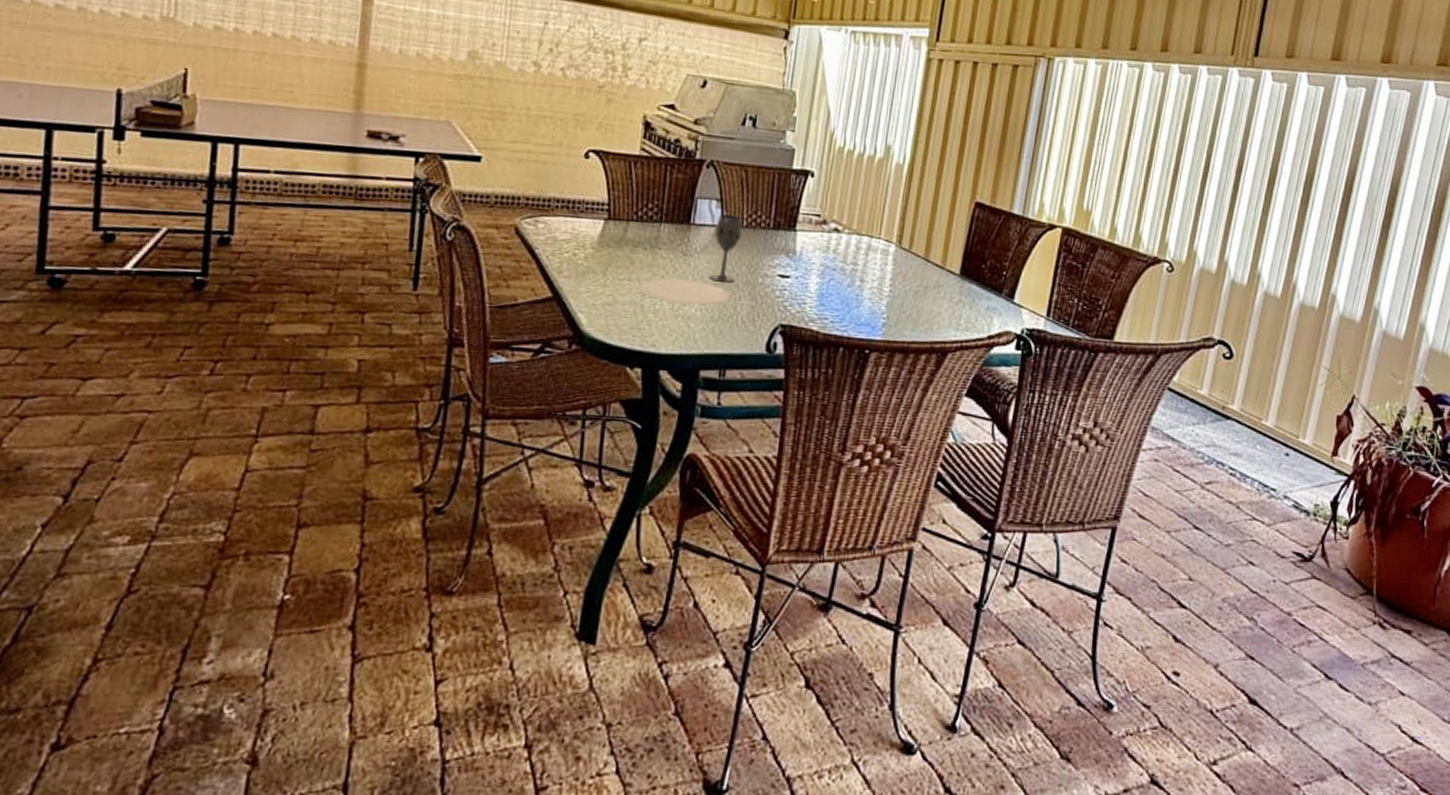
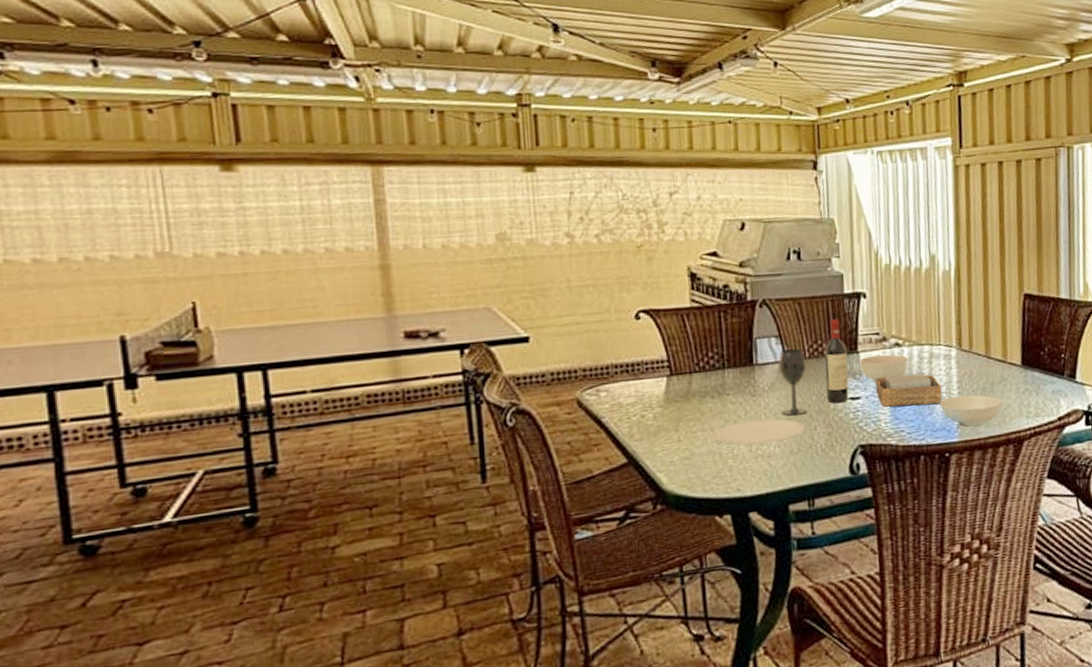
wine bottle: none [756,193,785,279] -> present [824,319,849,404]
bowl: none [795,236,845,264] -> present [859,354,909,382]
napkin holder: none [806,259,874,299] -> present [875,374,942,407]
bowl: none [868,293,934,328] -> present [939,394,1003,427]

